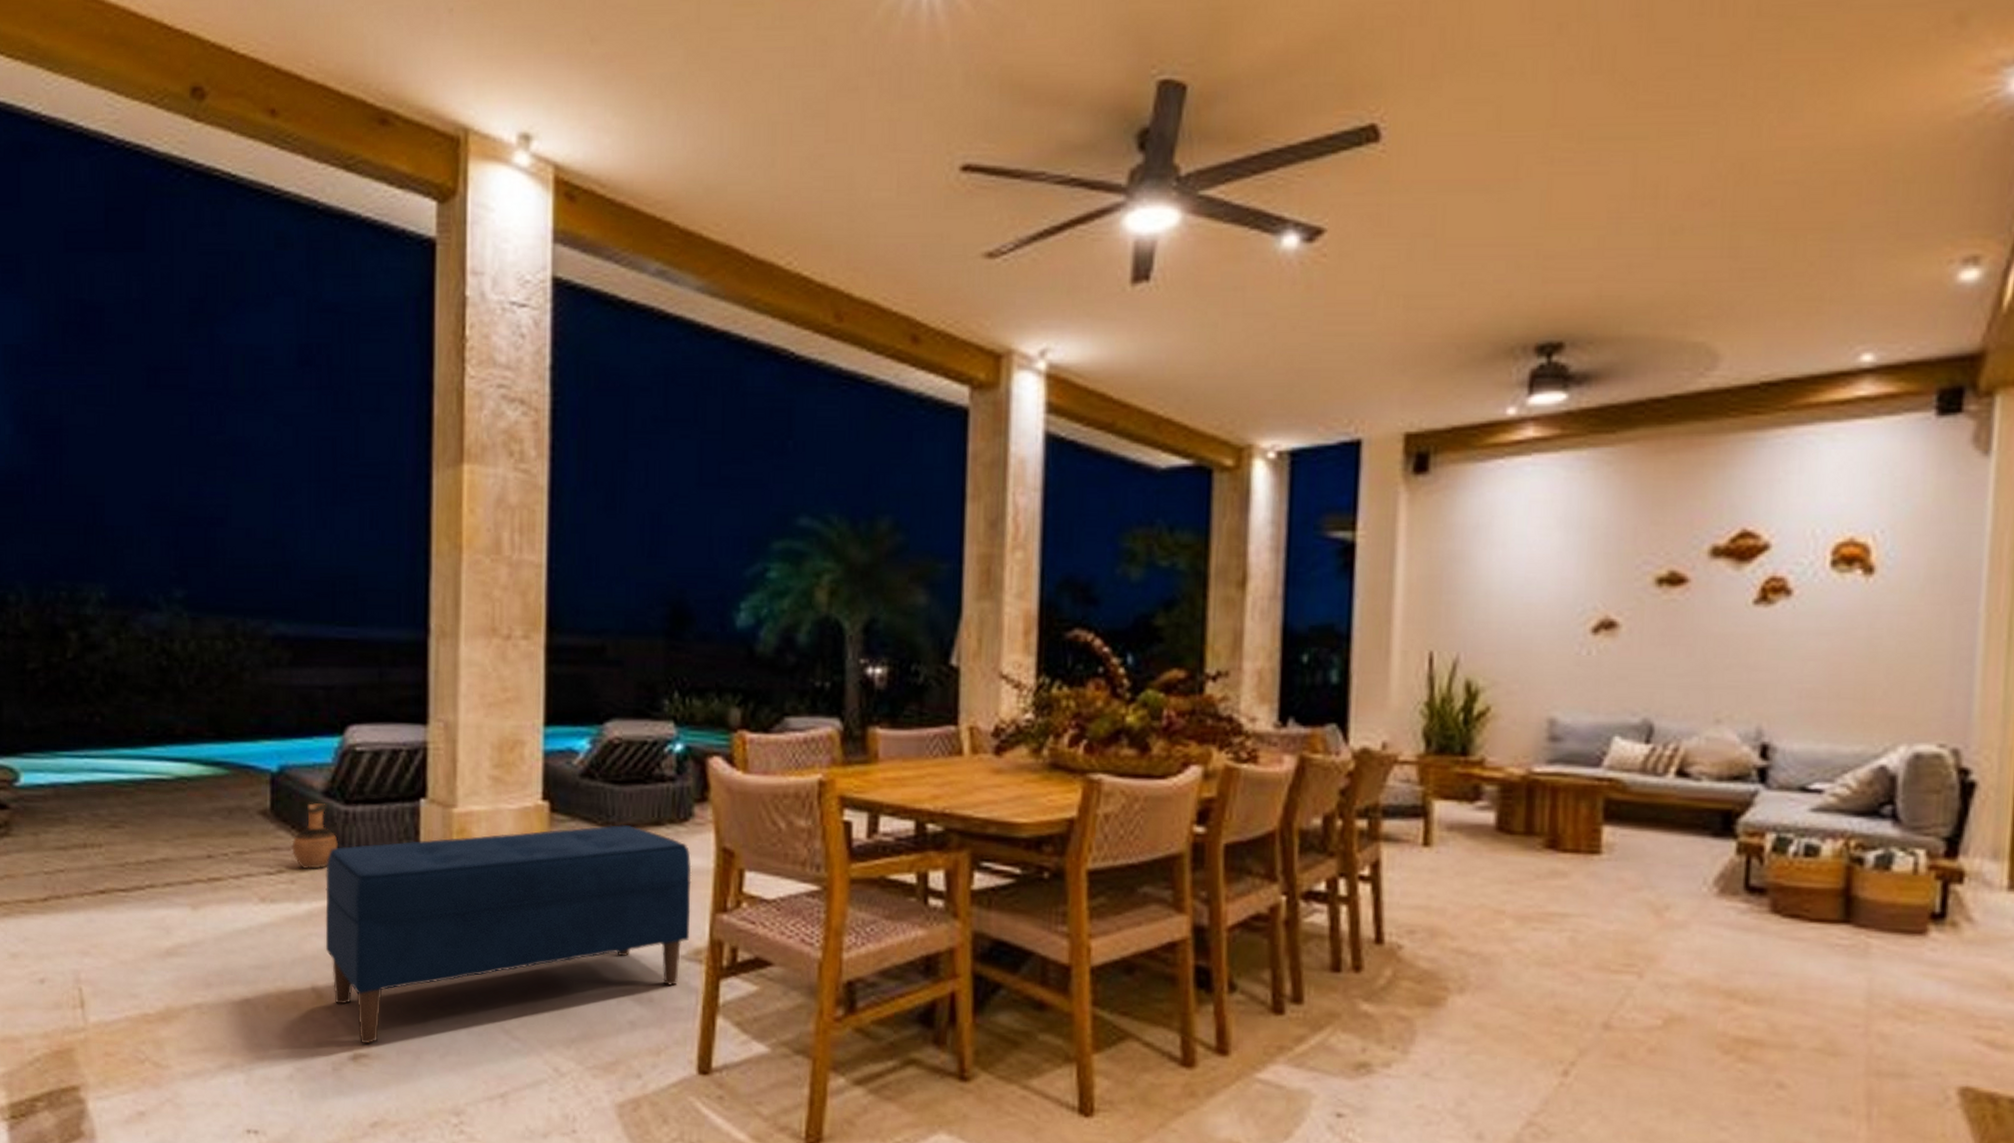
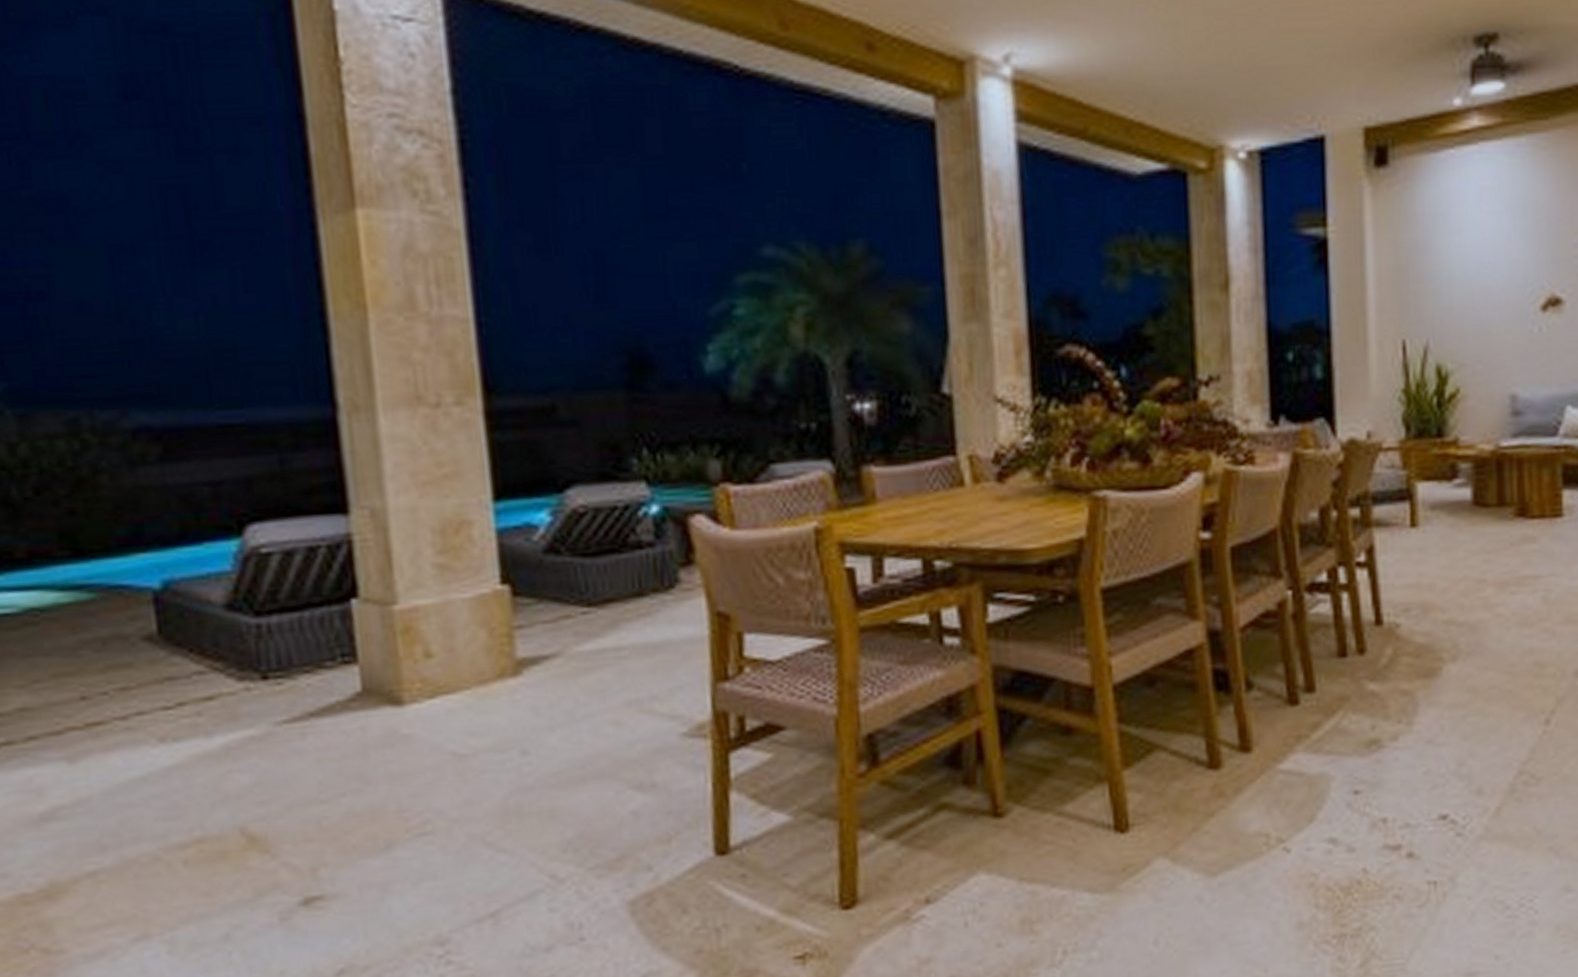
ceramic jug: present [292,802,338,870] -> none [191,617,253,698]
bench: present [325,824,692,1044] -> none [240,600,690,884]

